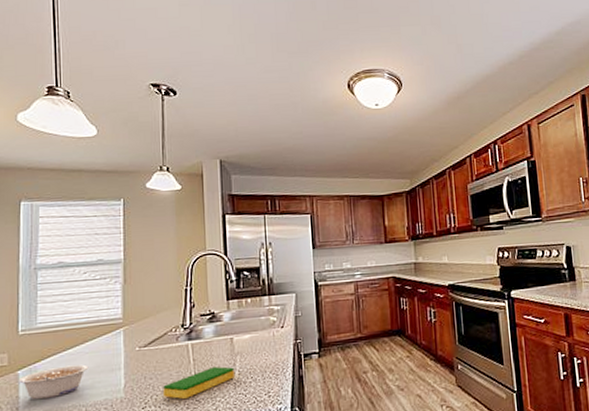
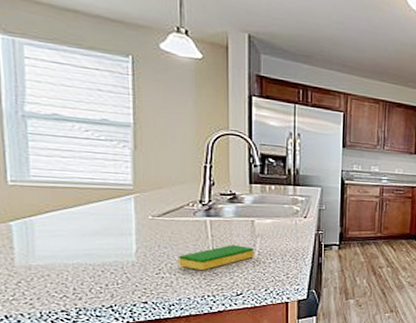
legume: present [18,364,89,400] -> none [11,223,95,254]

